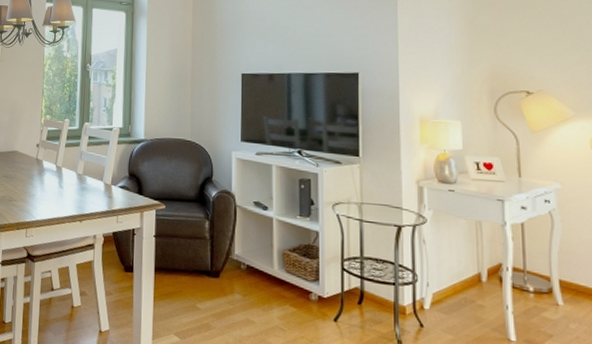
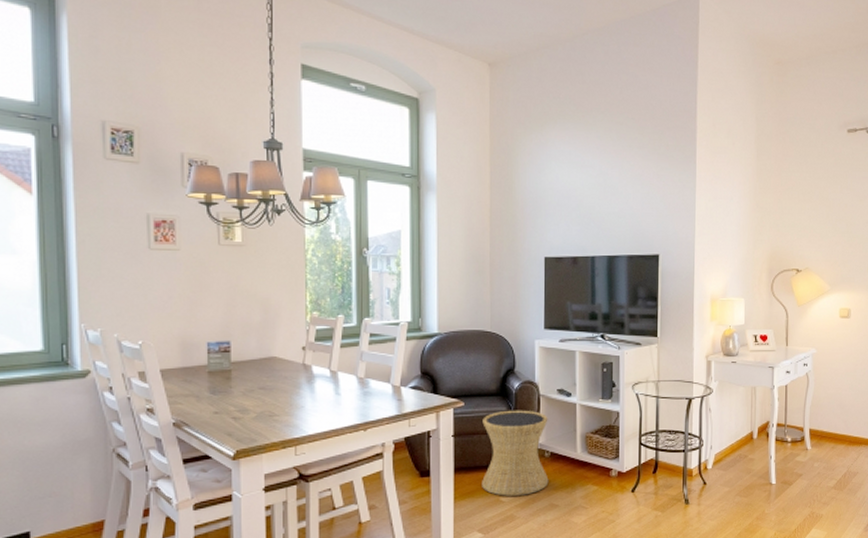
side table: none [180,217,245,306] -> present [482,410,549,496]

